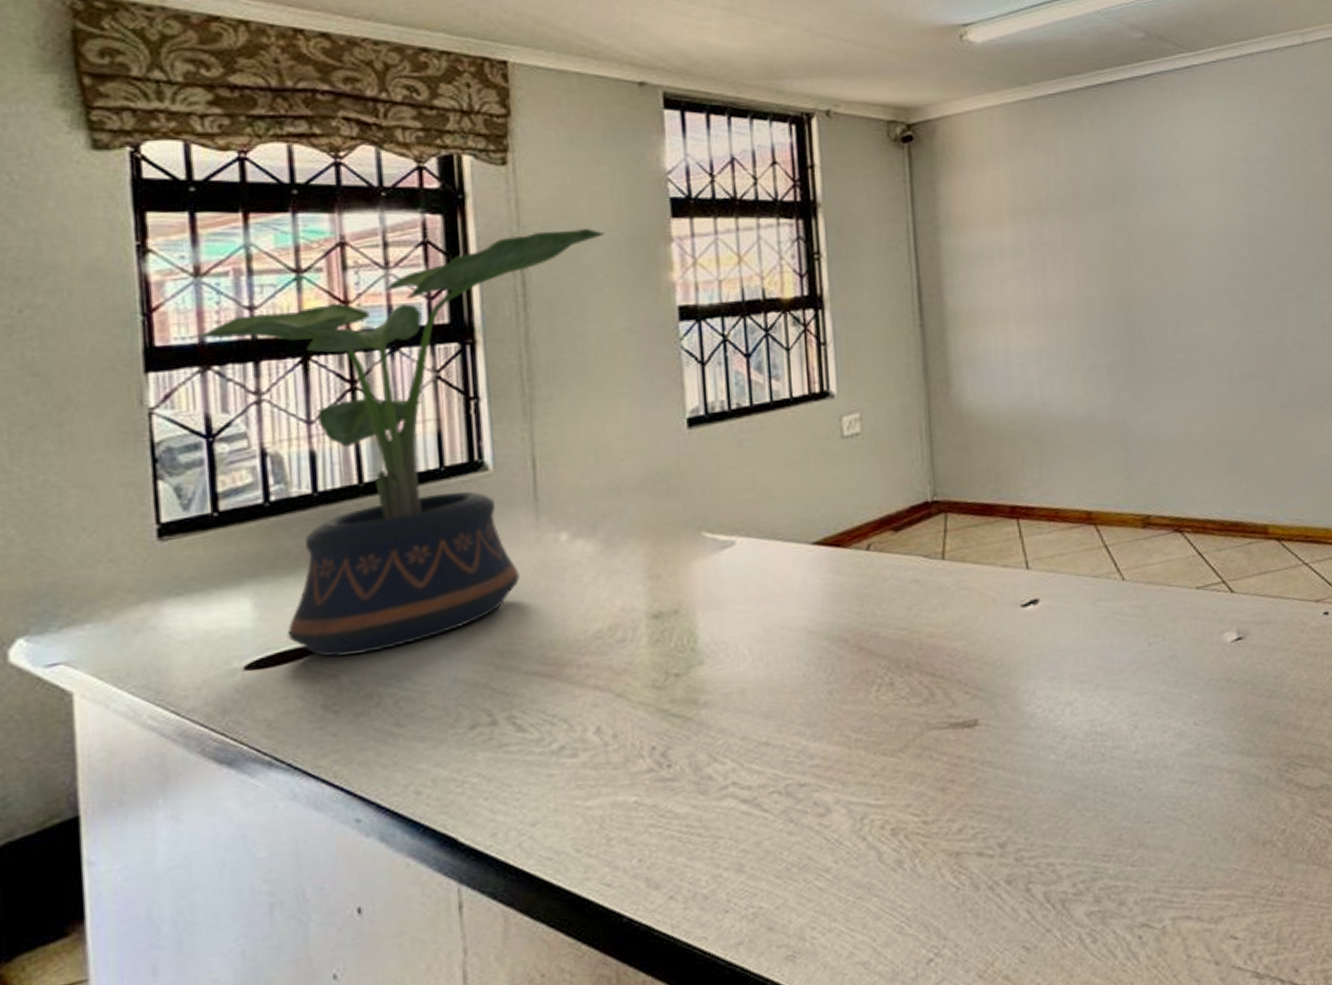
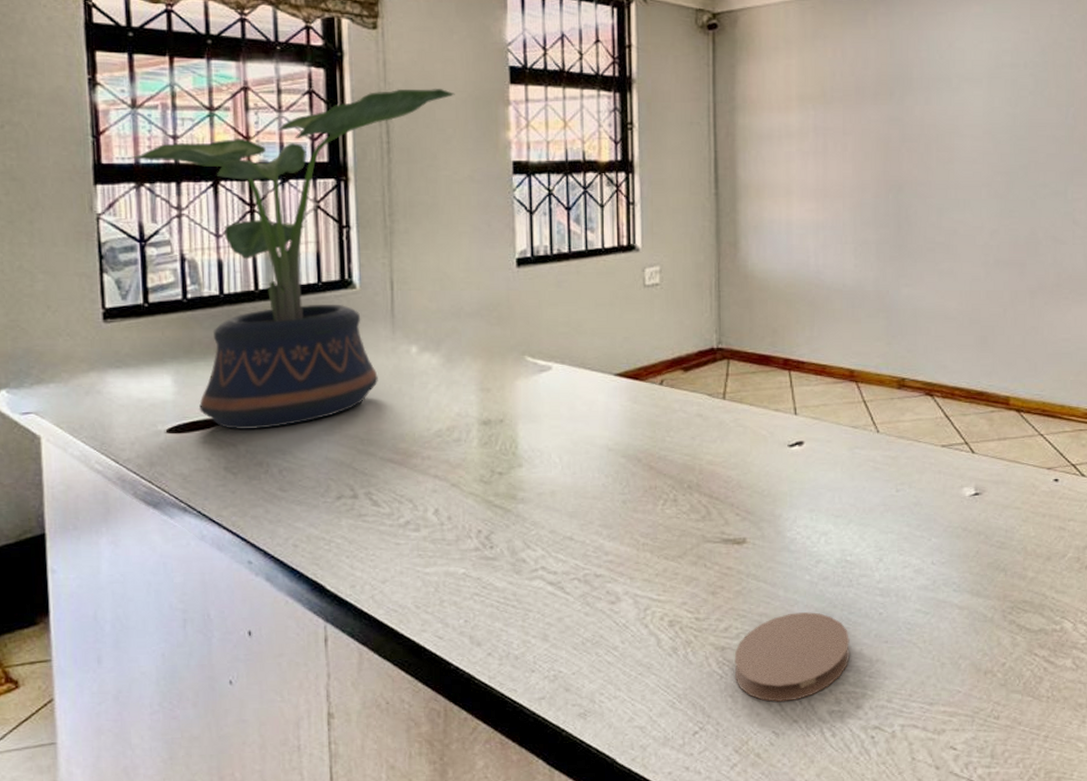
coaster: none [971,797,1107,911] -> present [734,612,850,703]

